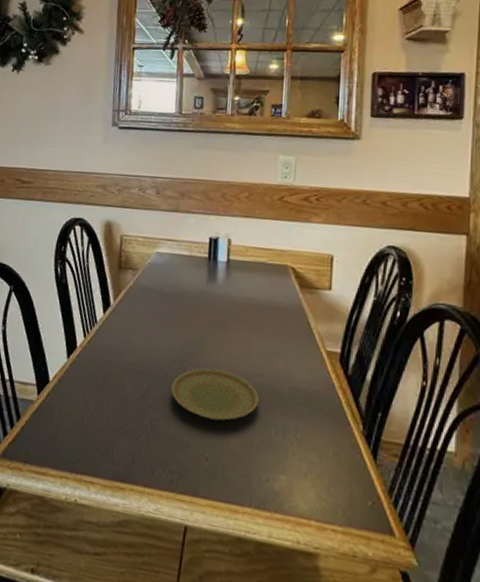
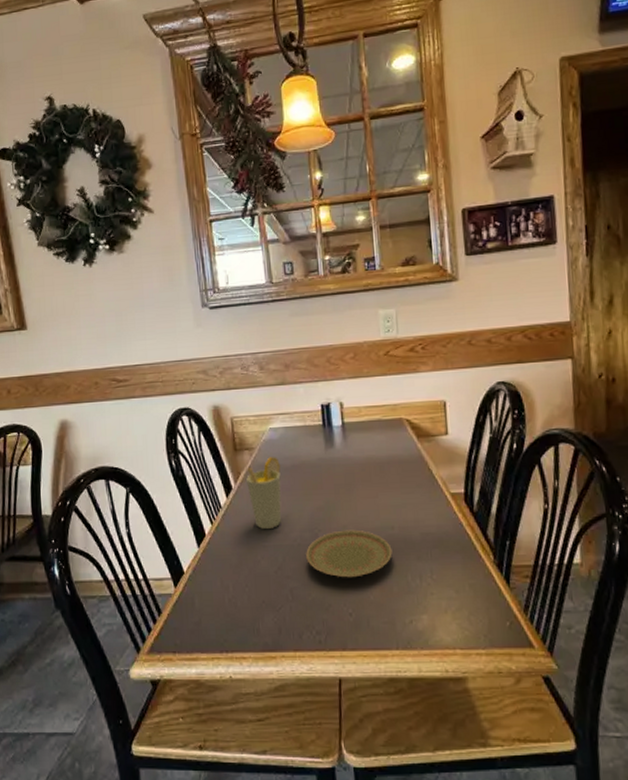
cup: none [125,280,161,353] -> present [246,457,282,529]

